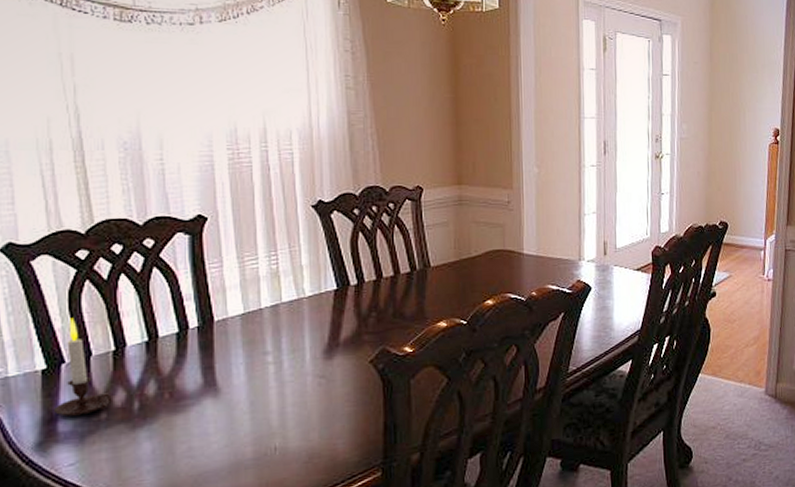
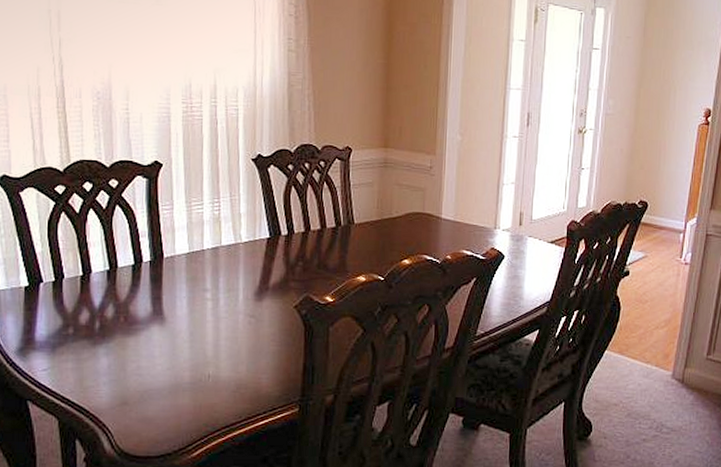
candle: present [53,317,112,417] -> none [32,244,79,329]

